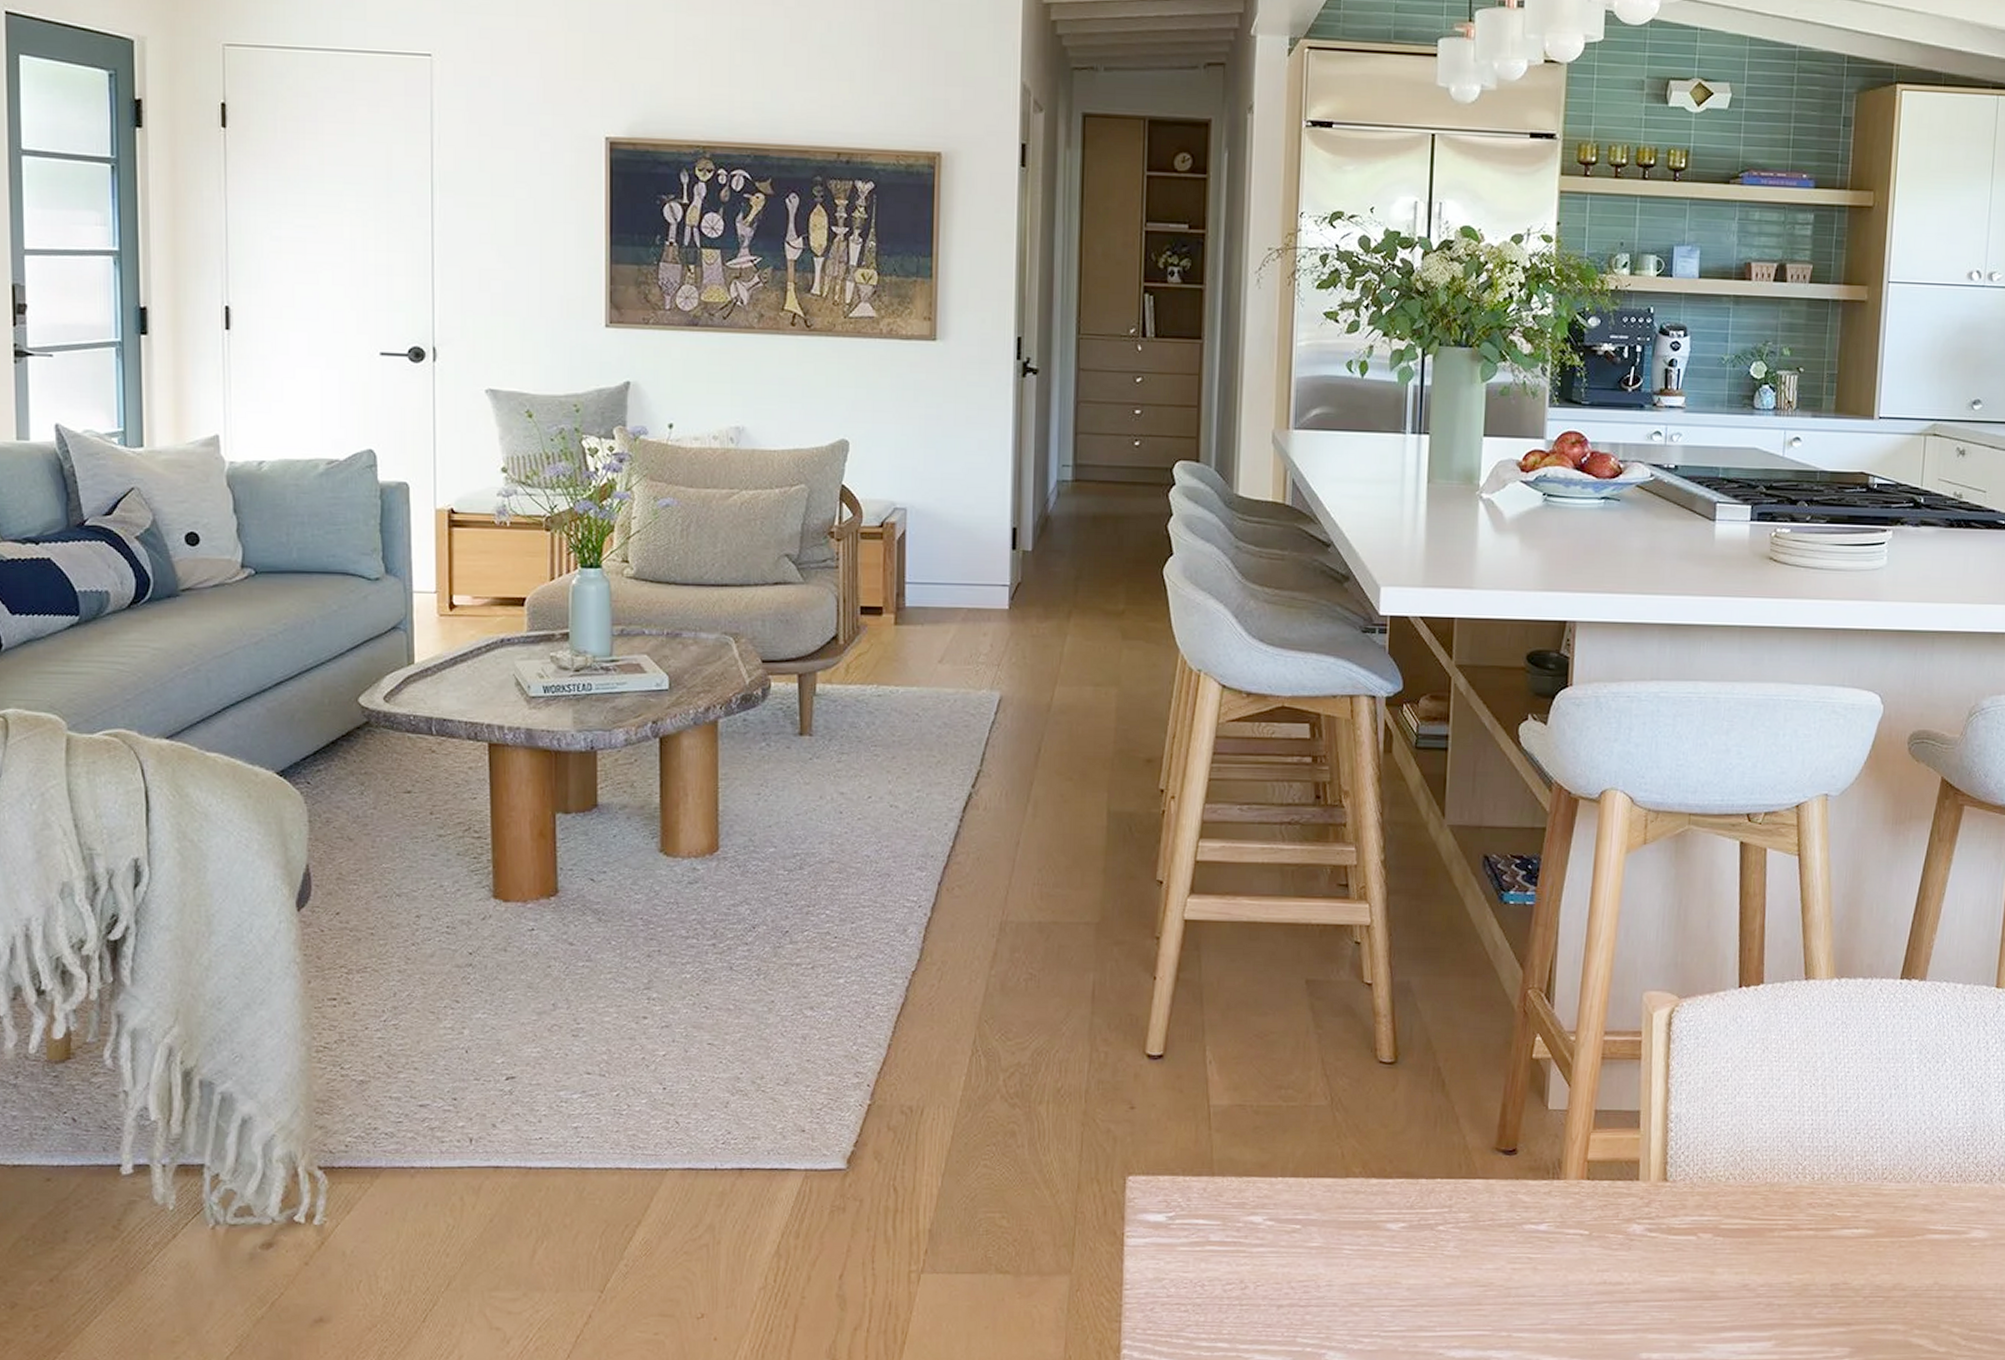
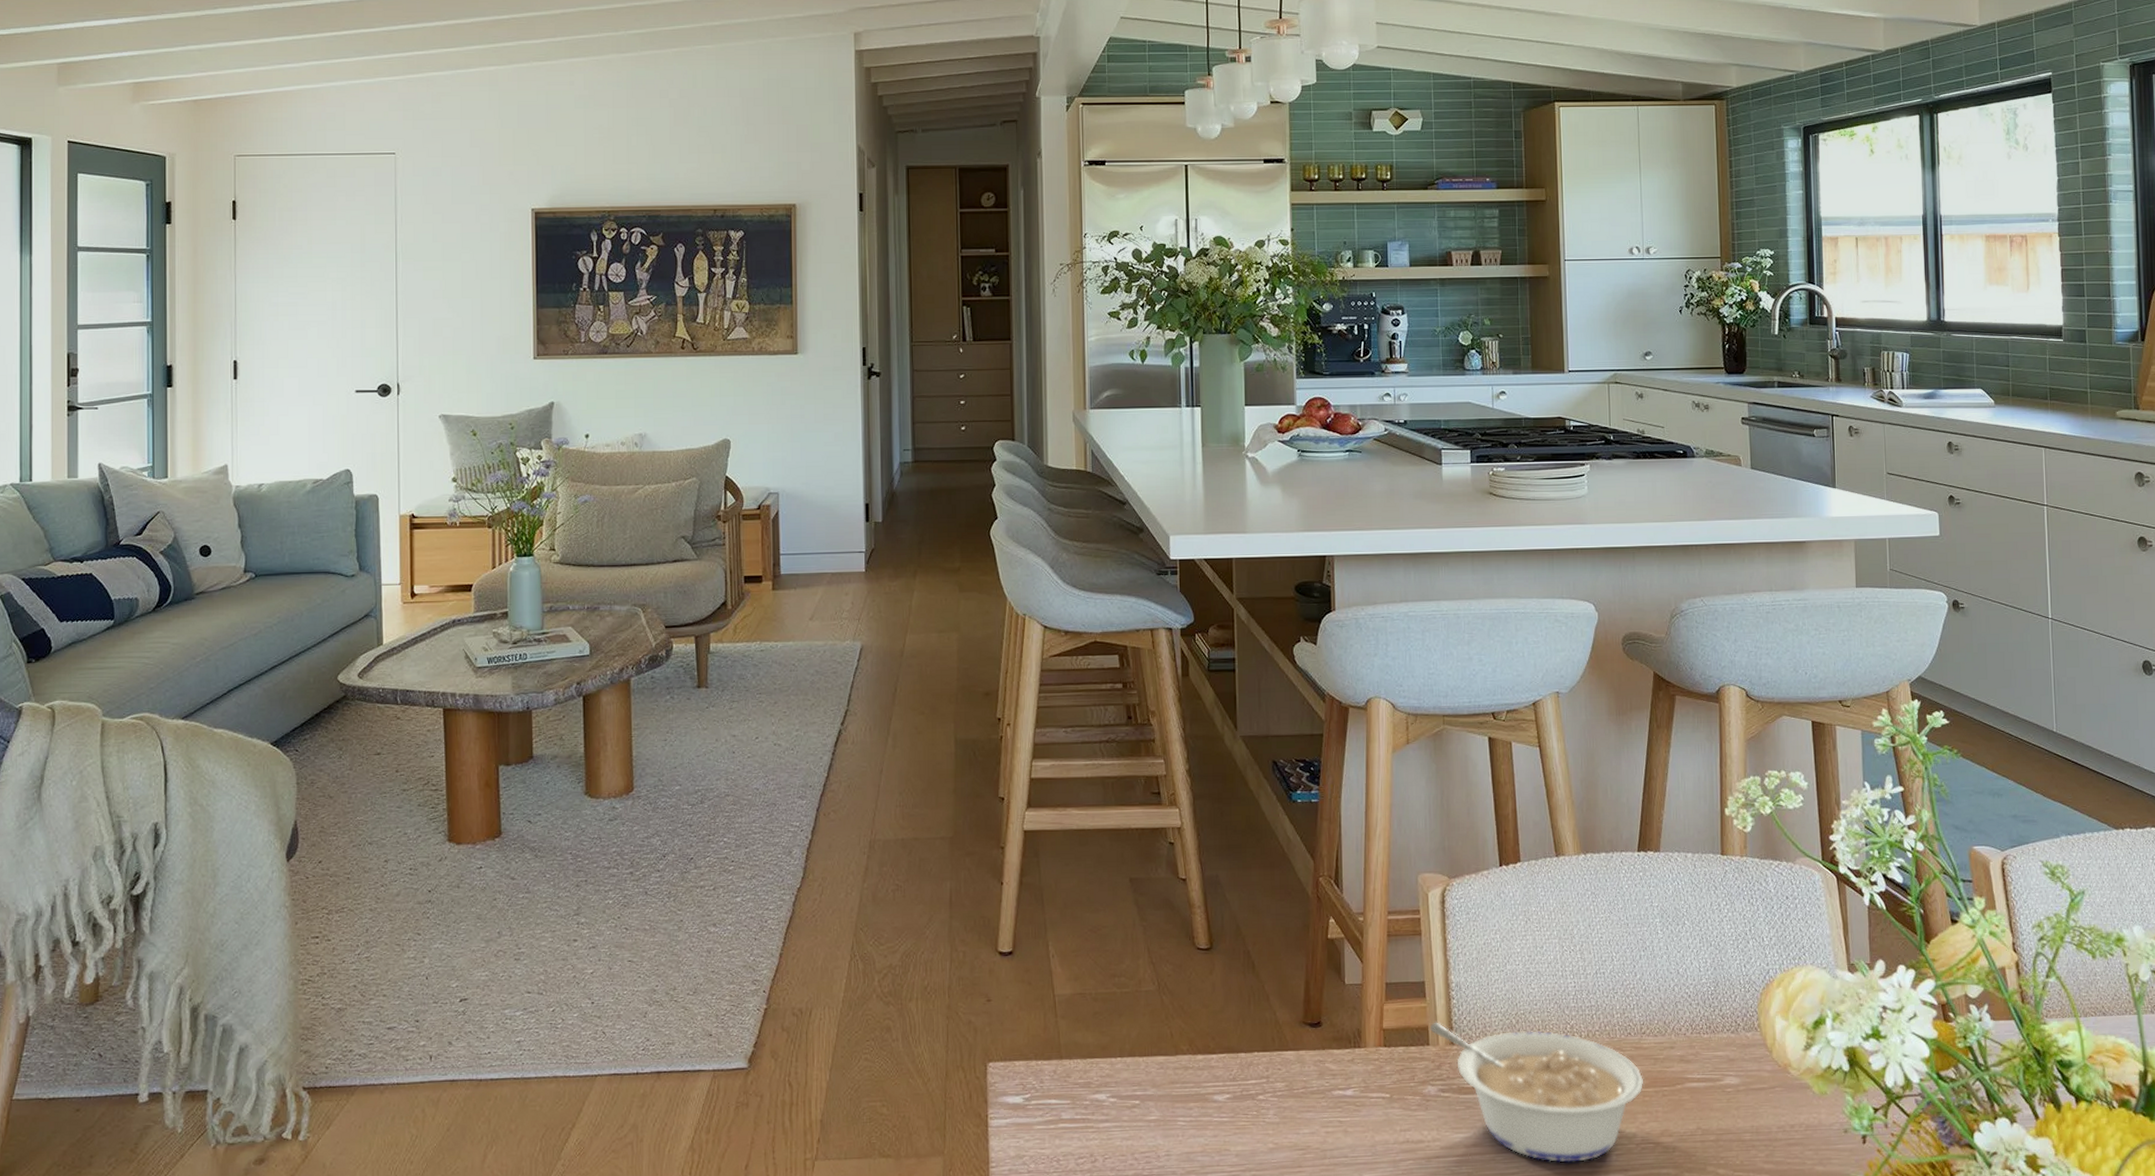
legume: none [1642,1155,1880,1313] -> present [1430,1022,1644,1163]

